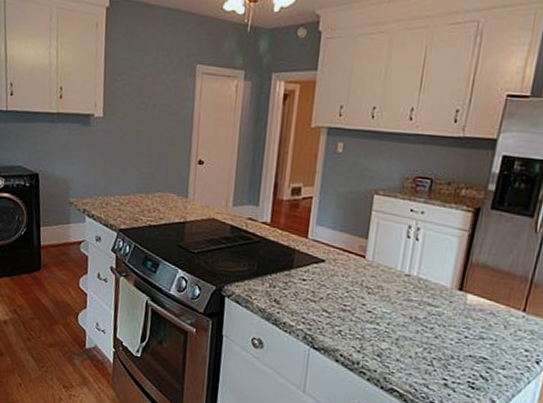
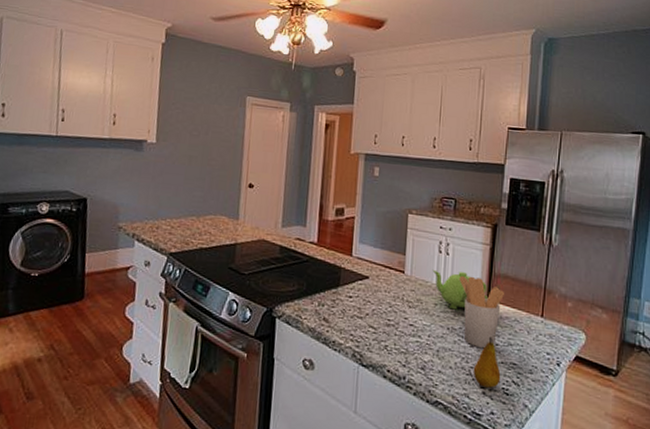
teapot: none [397,255,461,299] -> present [432,269,489,310]
utensil holder: none [428,264,481,341] -> present [459,276,504,349]
fruit: none [435,328,468,381] -> present [473,336,501,388]

